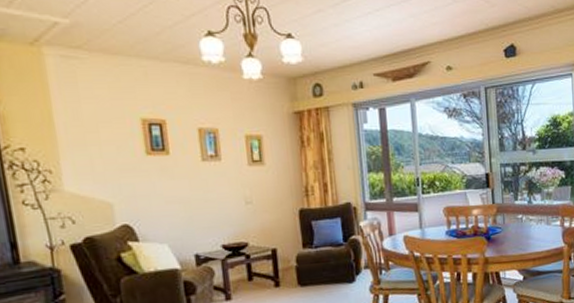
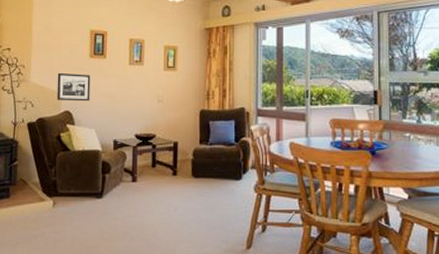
picture frame: none [103,176,155,212] -> present [57,72,91,102]

